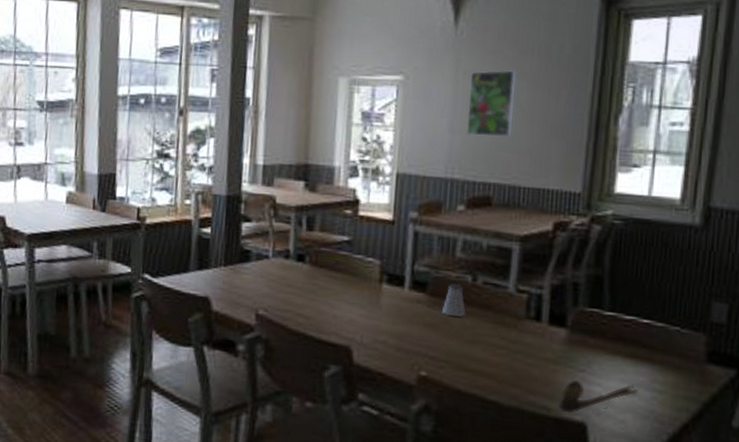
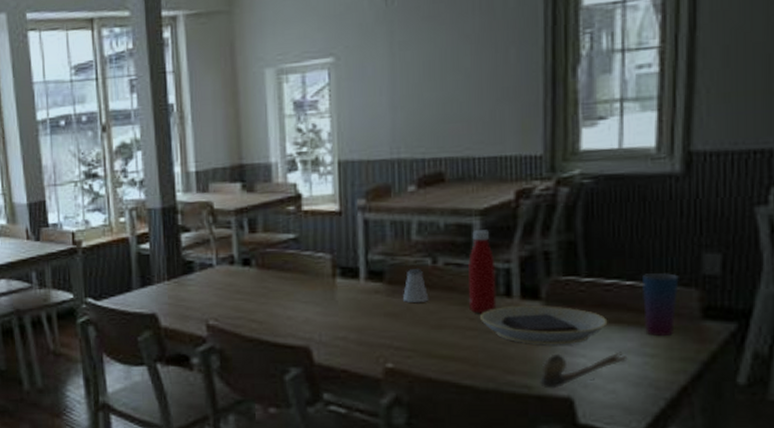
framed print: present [466,70,517,138] -> none [407,34,459,112]
bottle: none [502,254,529,335] -> present [468,230,497,314]
plate: none [510,330,624,373] -> present [480,305,608,346]
cup: none [655,314,690,376] -> present [643,273,679,337]

